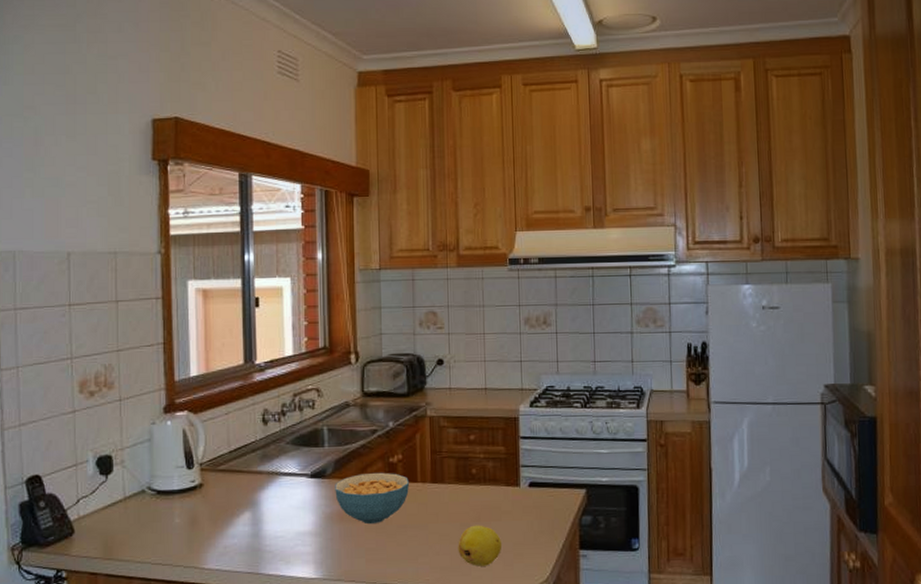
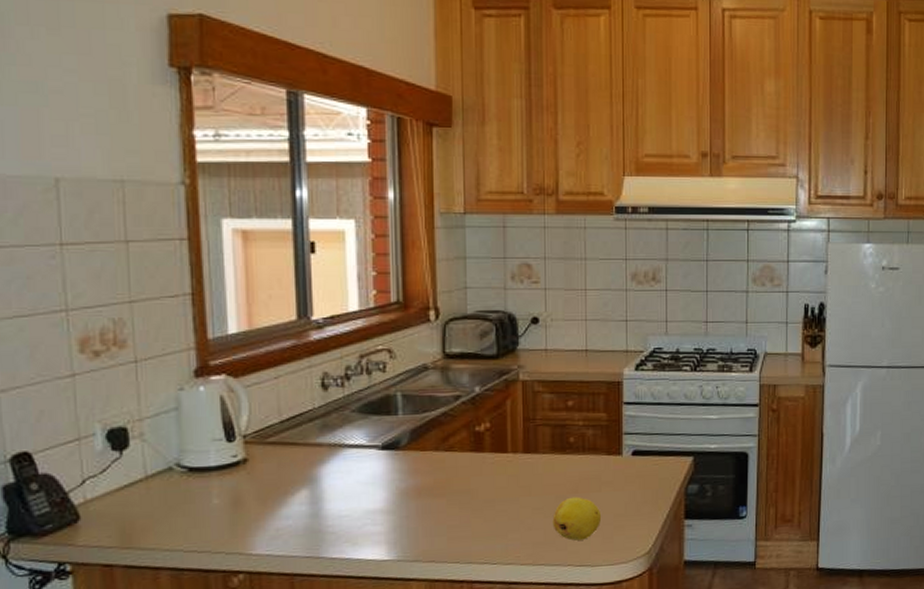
cereal bowl: present [335,472,409,525] -> none [411,442,498,500]

